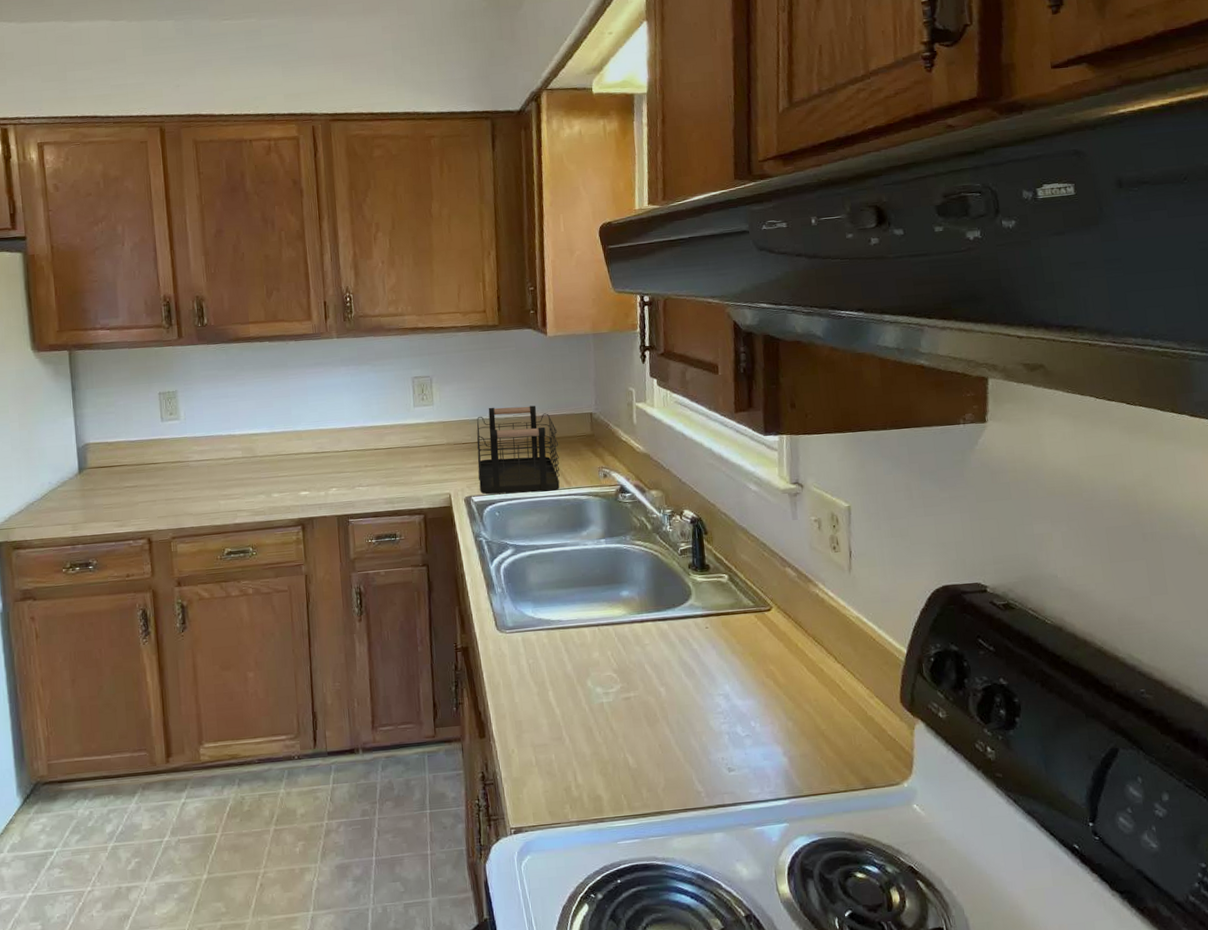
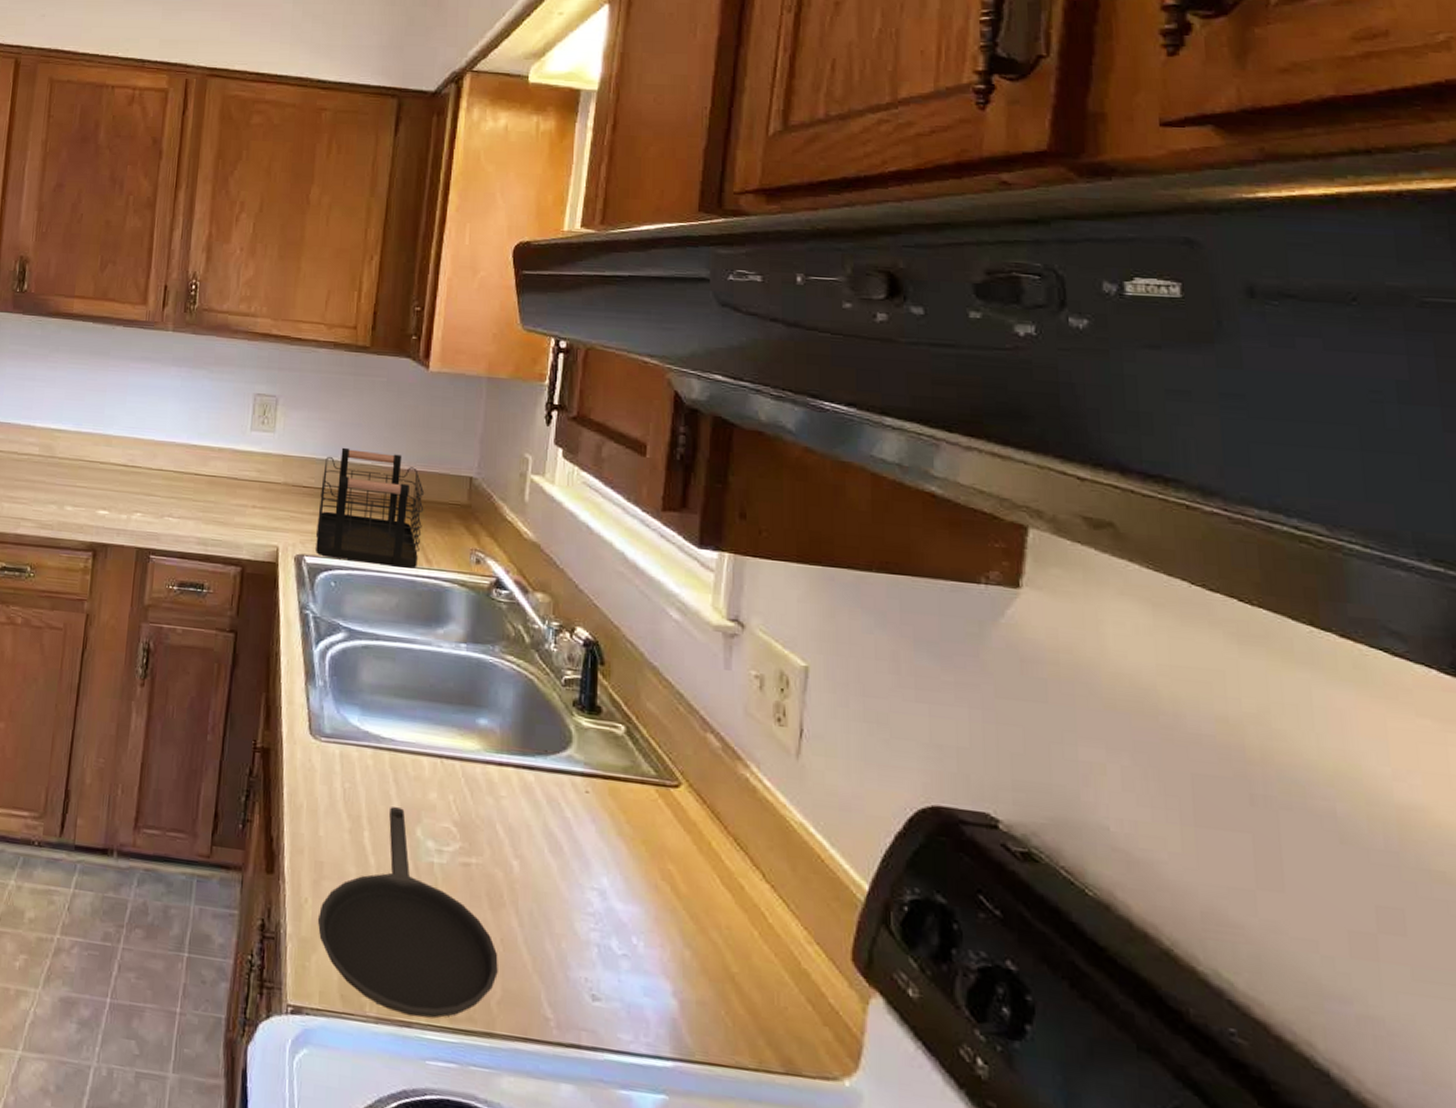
frying pan: none [524,669,660,815] -> present [318,807,498,1019]

